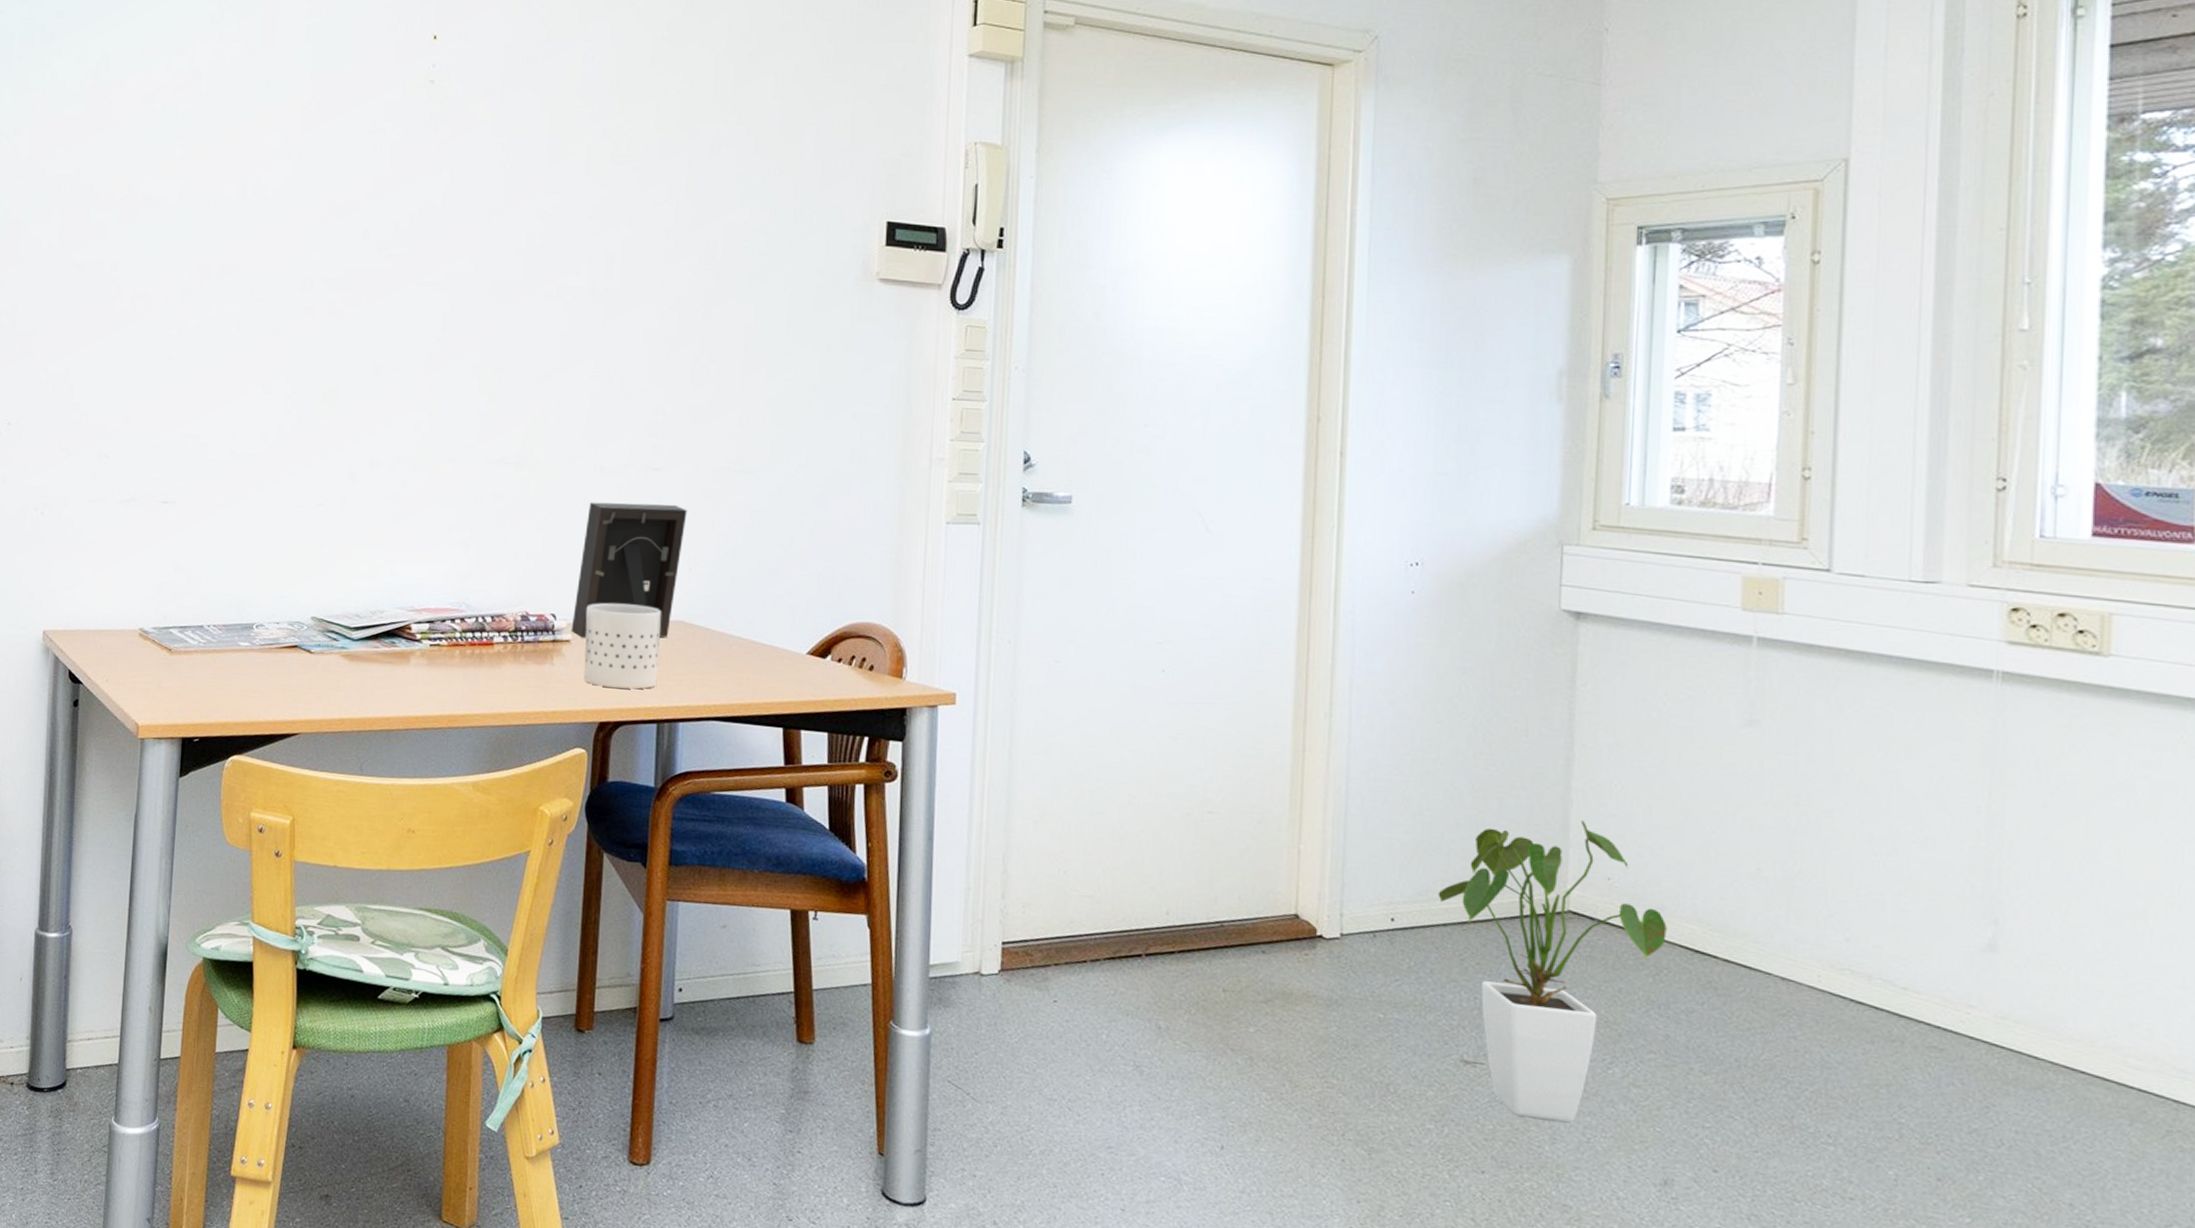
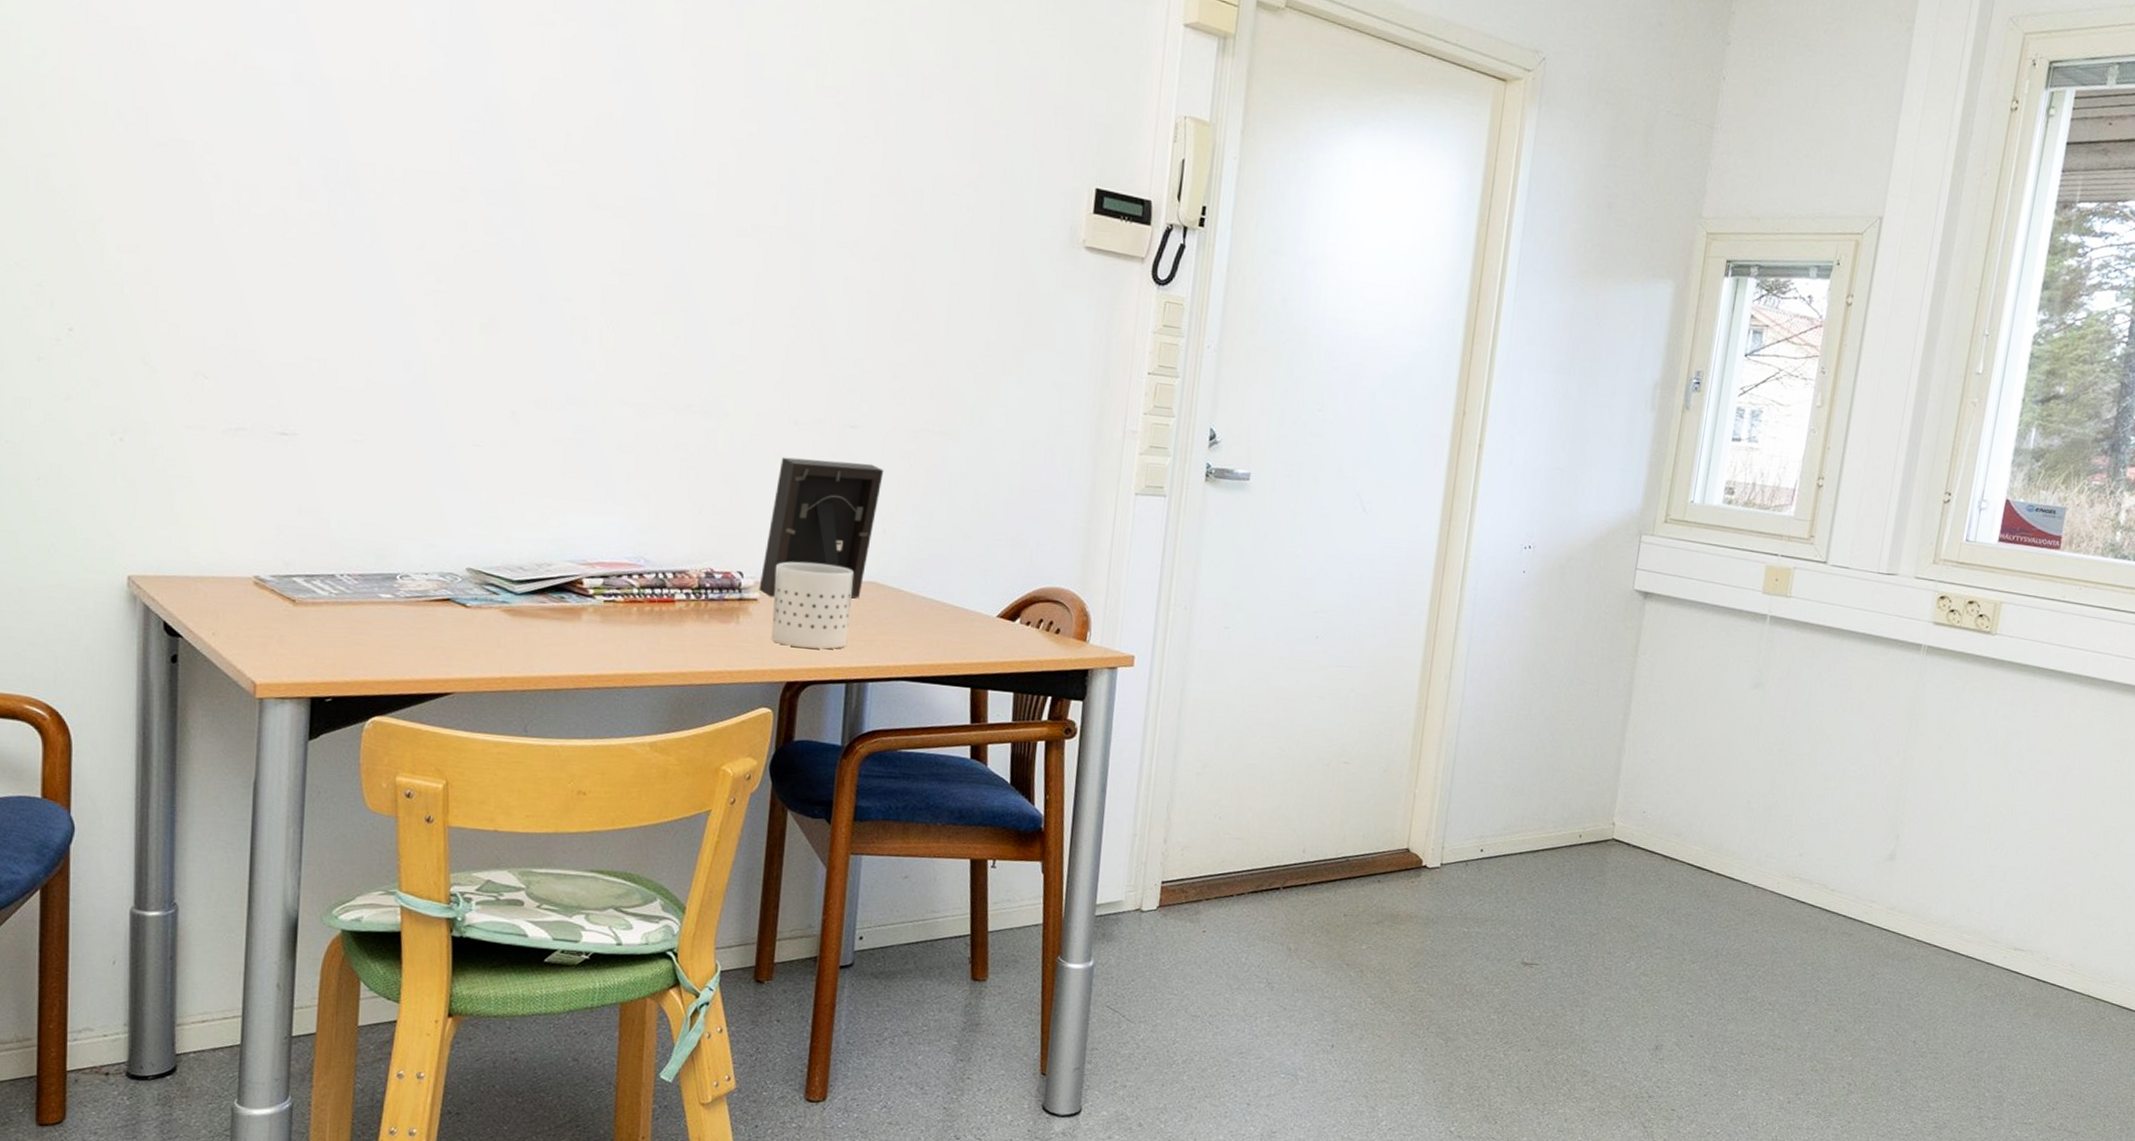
house plant: present [1438,820,1667,1122] -> none [1518,765,1681,1006]

